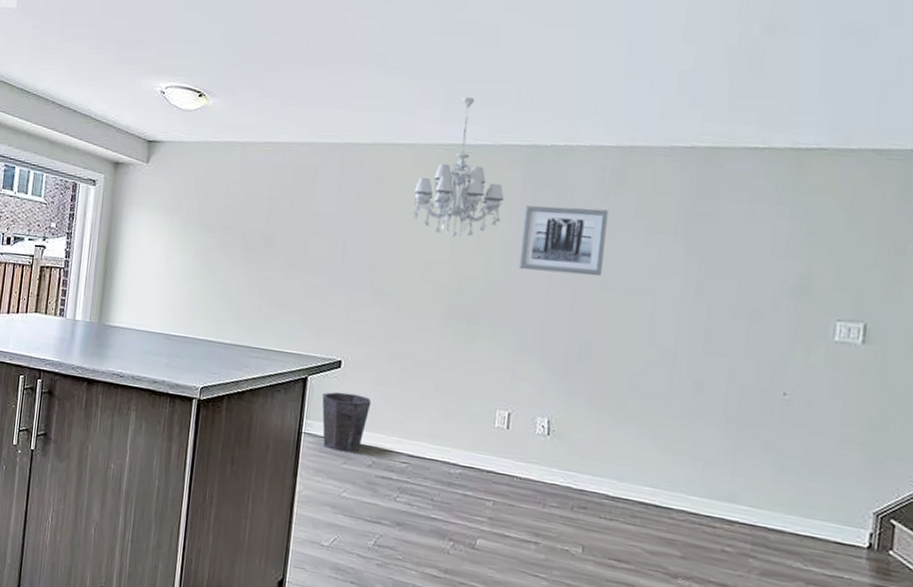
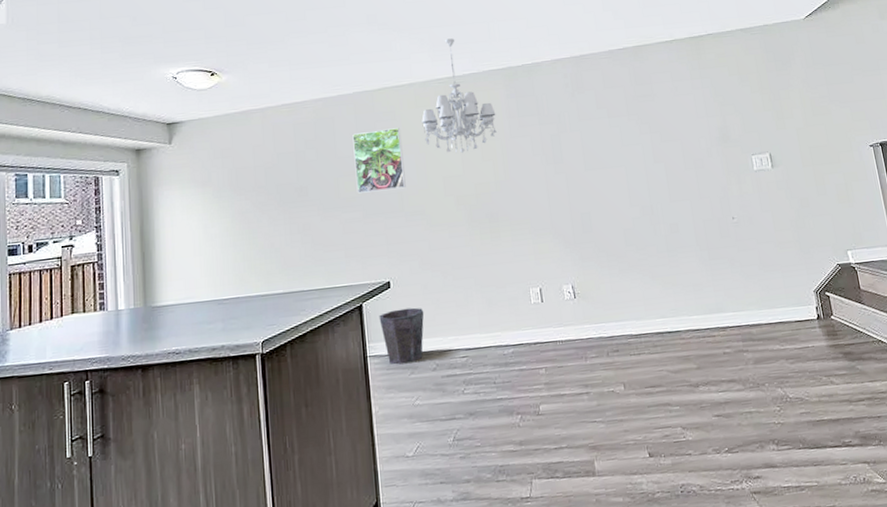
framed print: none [326,189,388,262] -> present [352,128,406,194]
wall art: present [519,205,609,277] -> none [514,107,583,167]

